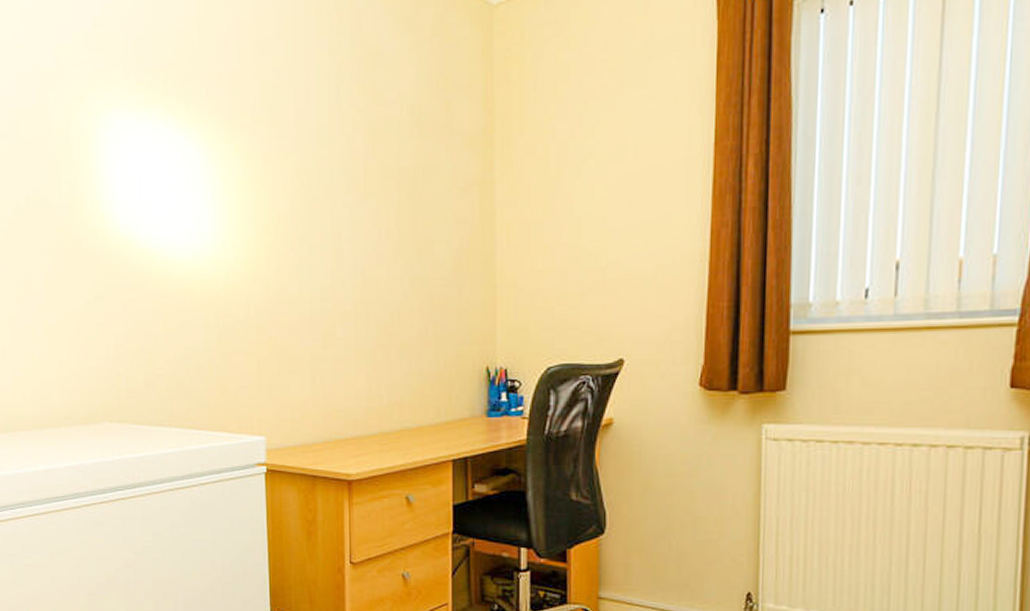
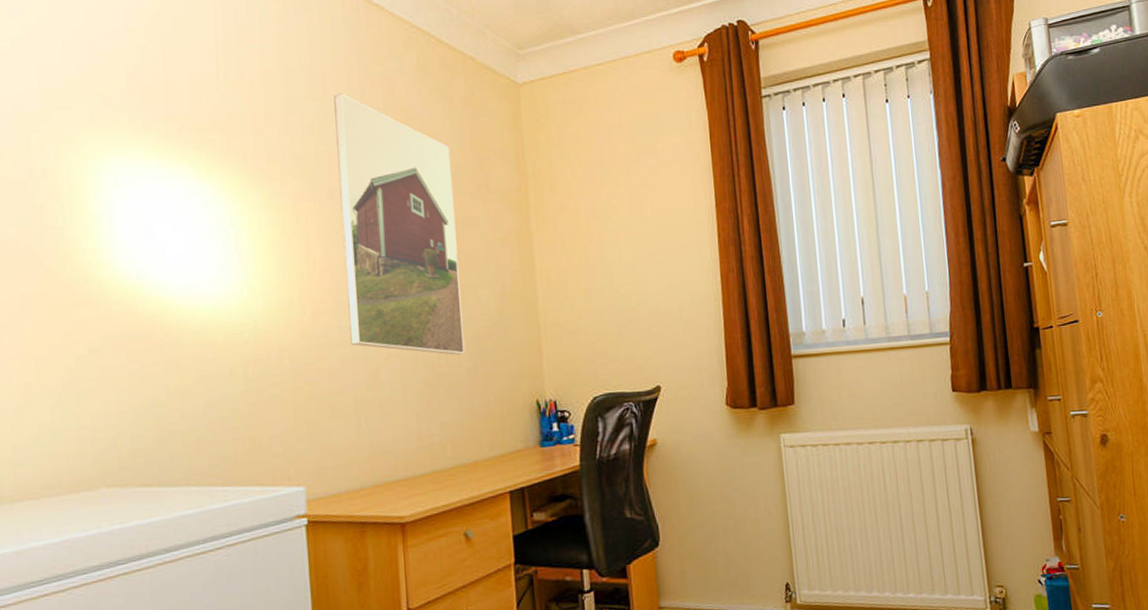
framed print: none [303,31,417,315] -> present [334,94,464,355]

